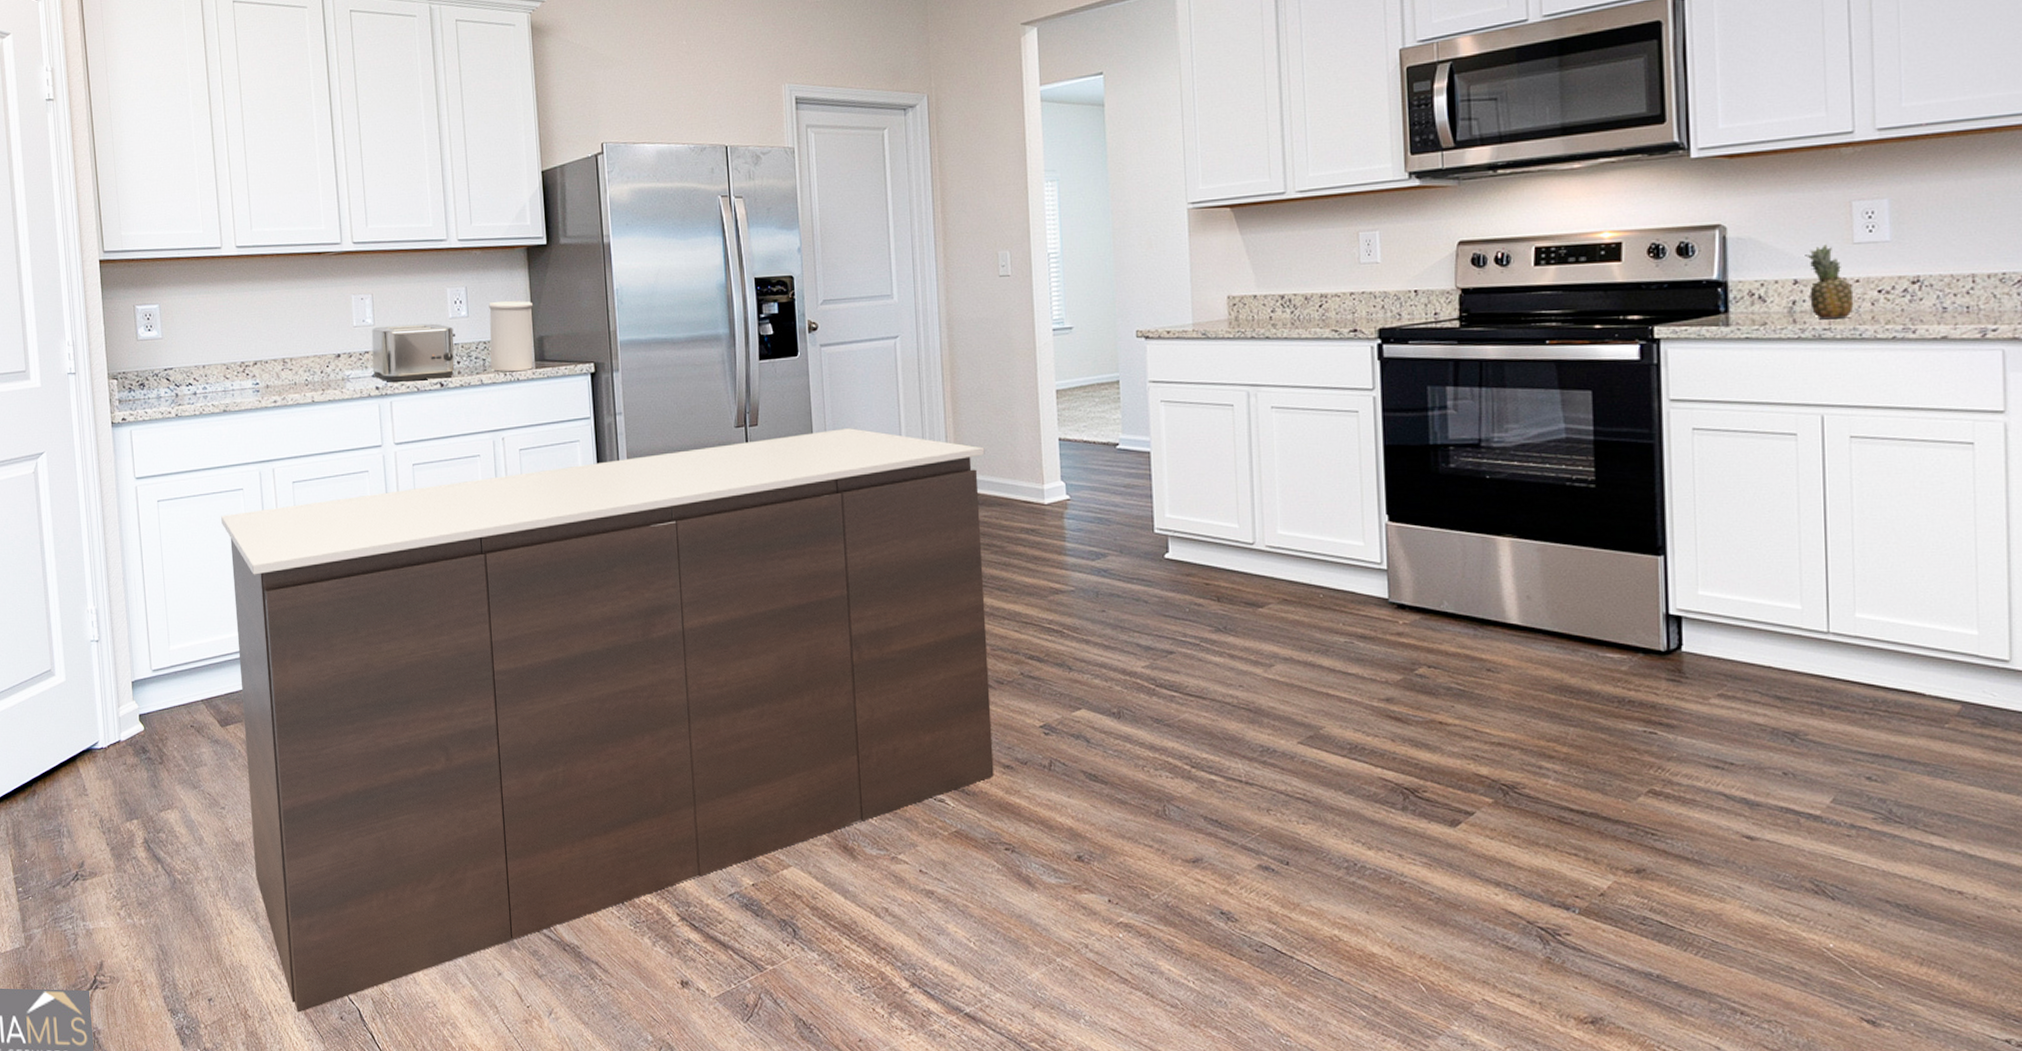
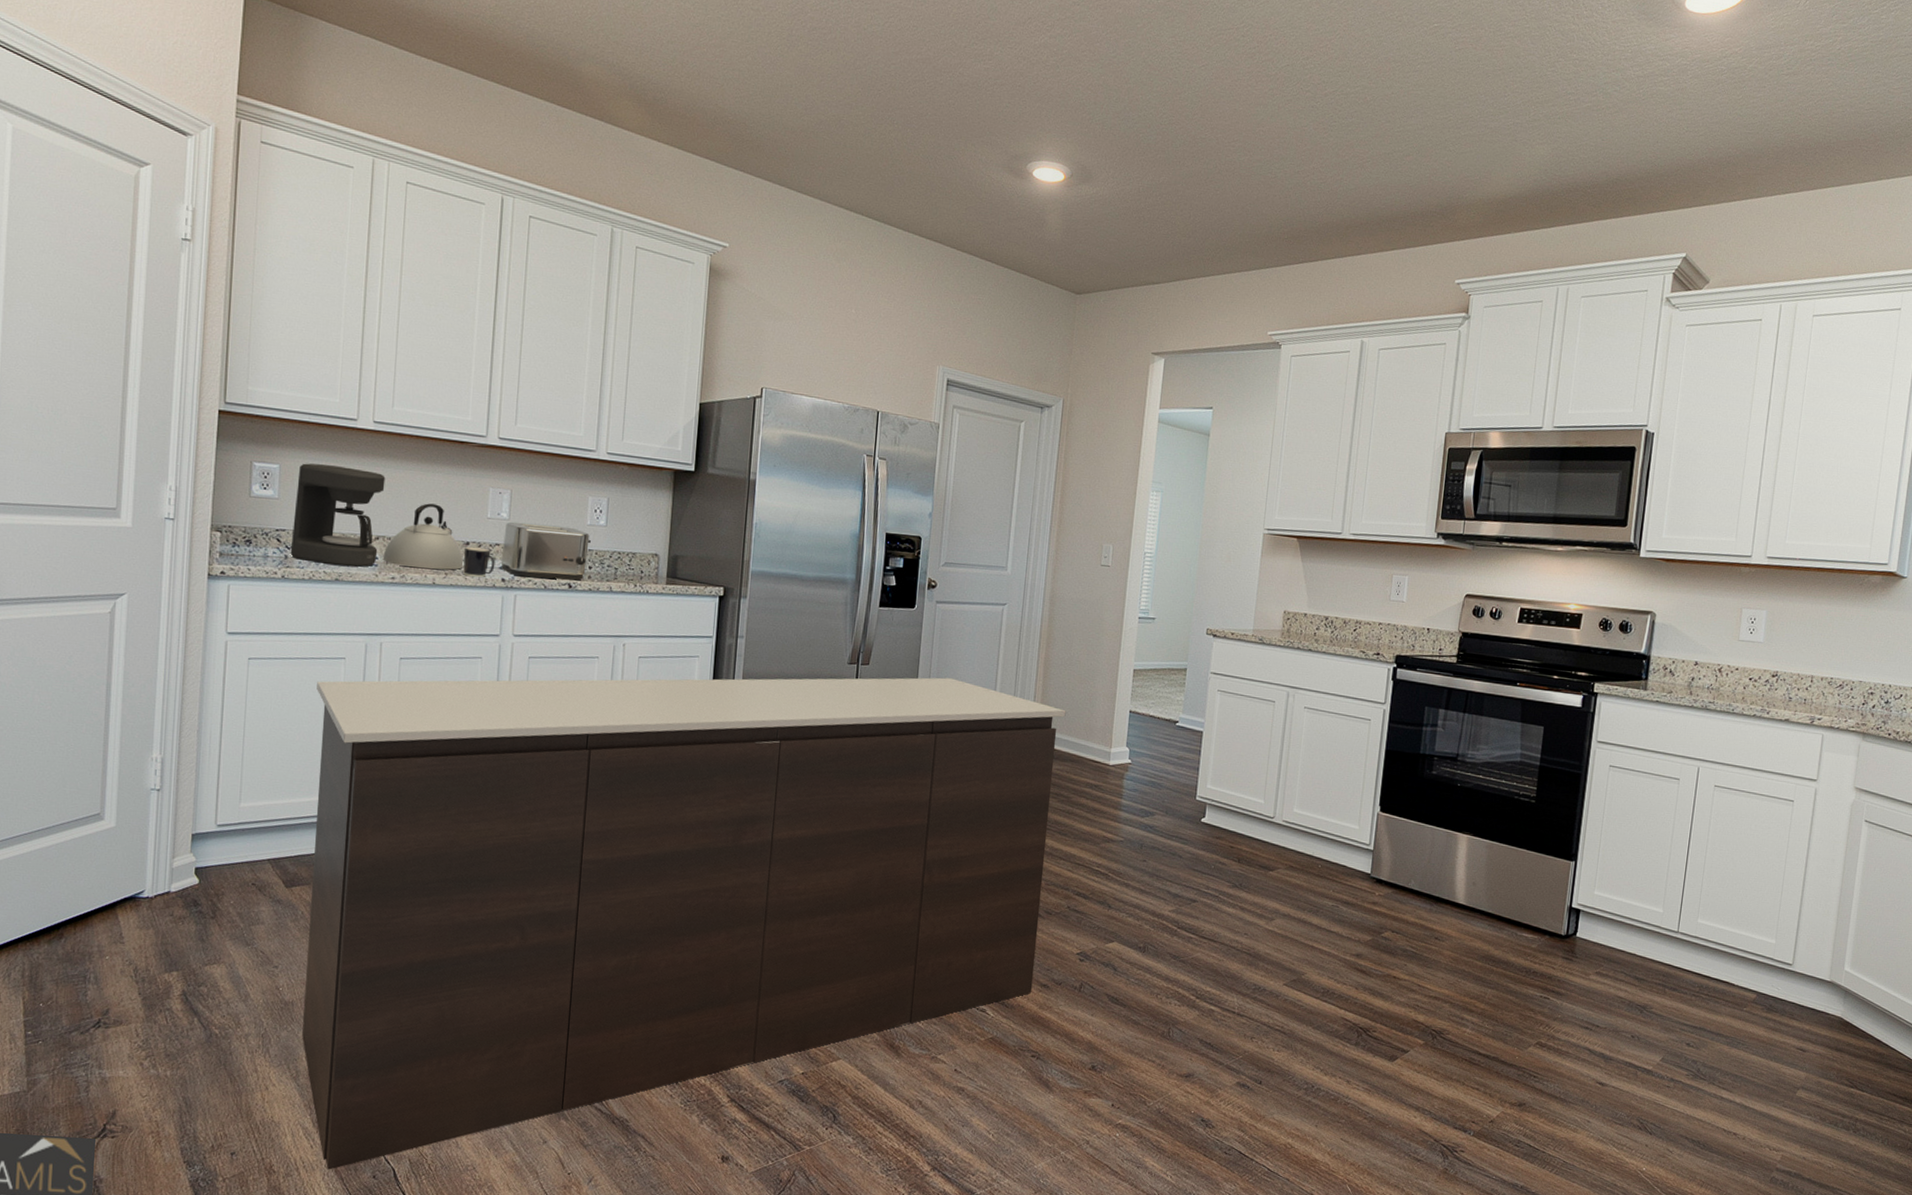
coffee maker: none [176,296,258,397] -> present [290,463,386,567]
kettle: none [263,320,338,389] -> present [382,503,464,570]
mug: none [336,358,368,390] -> present [463,546,495,578]
canister: present [489,301,533,372] -> none [621,516,672,585]
fruit: present [1805,244,1854,319] -> none [1703,638,1733,696]

